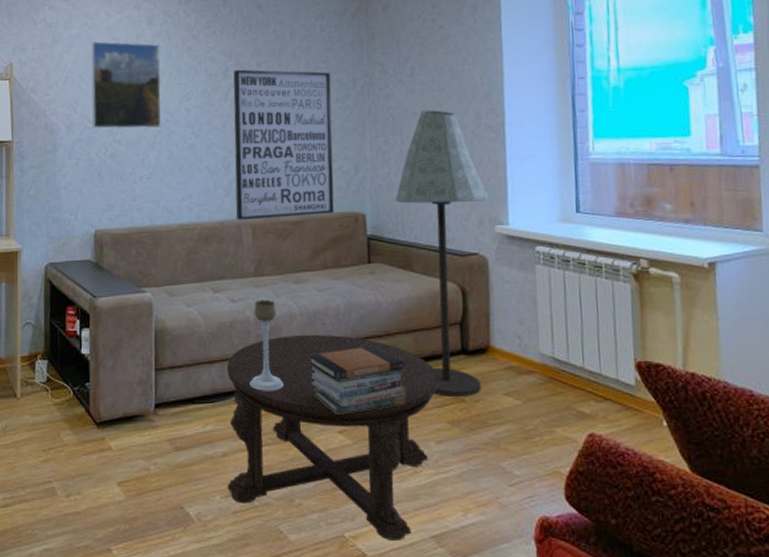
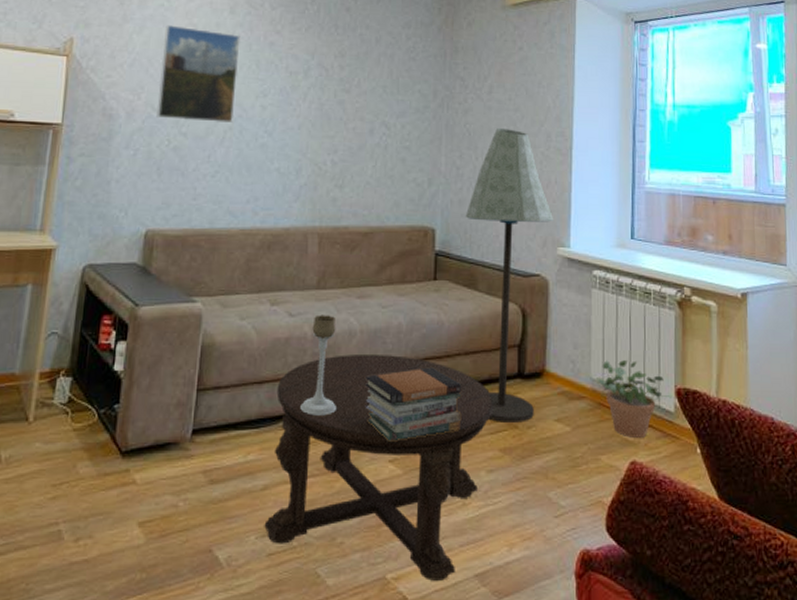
wall art: present [233,69,335,220] -> none [303,70,413,228]
potted plant: none [546,335,632,411] -> present [597,360,672,438]

